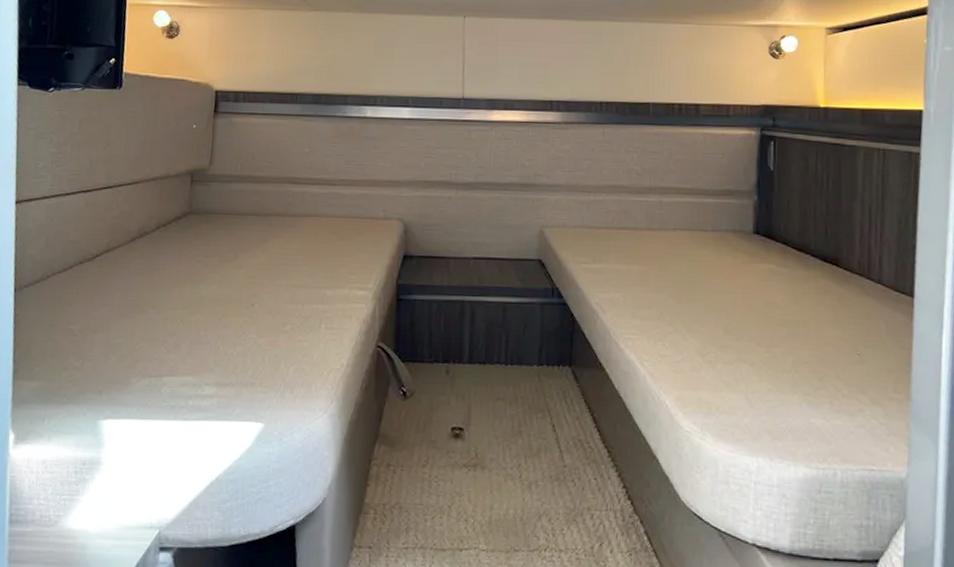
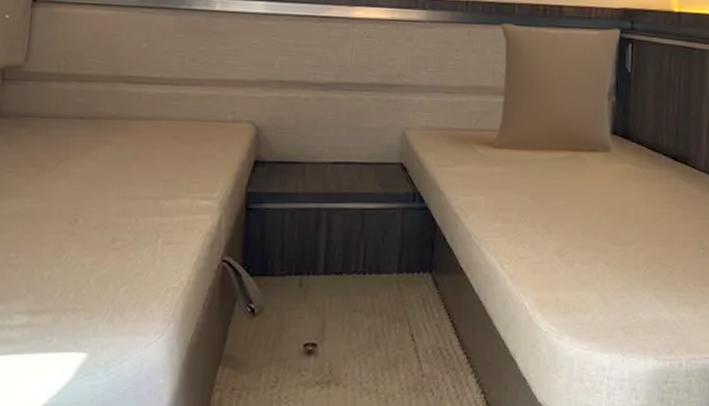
pillow: none [631,123,762,251] -> present [494,23,621,151]

